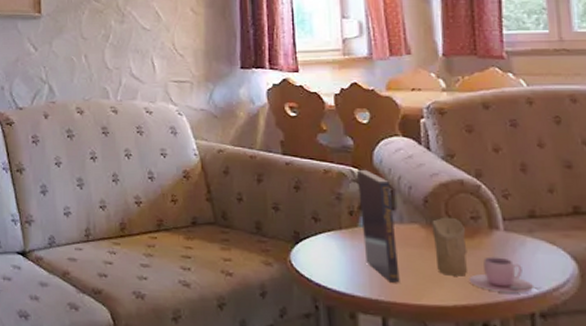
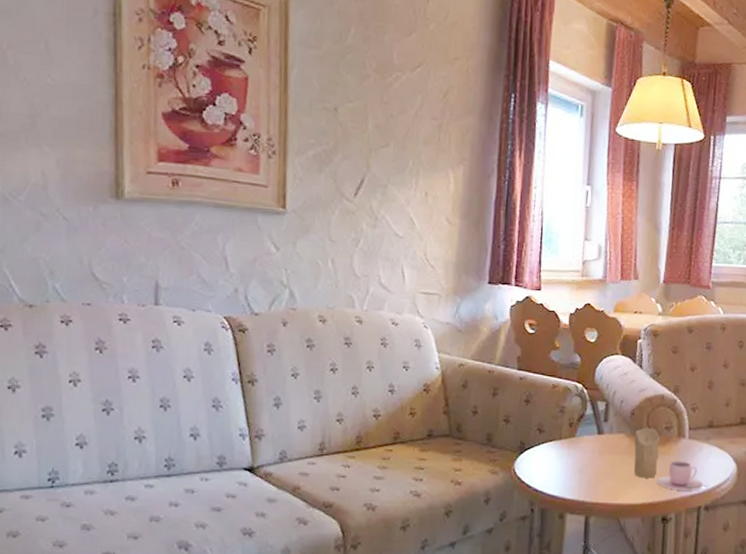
book: present [357,169,400,283] -> none [578,384,607,486]

